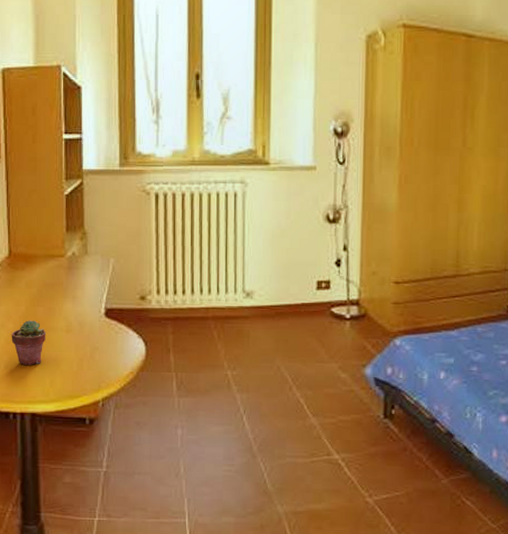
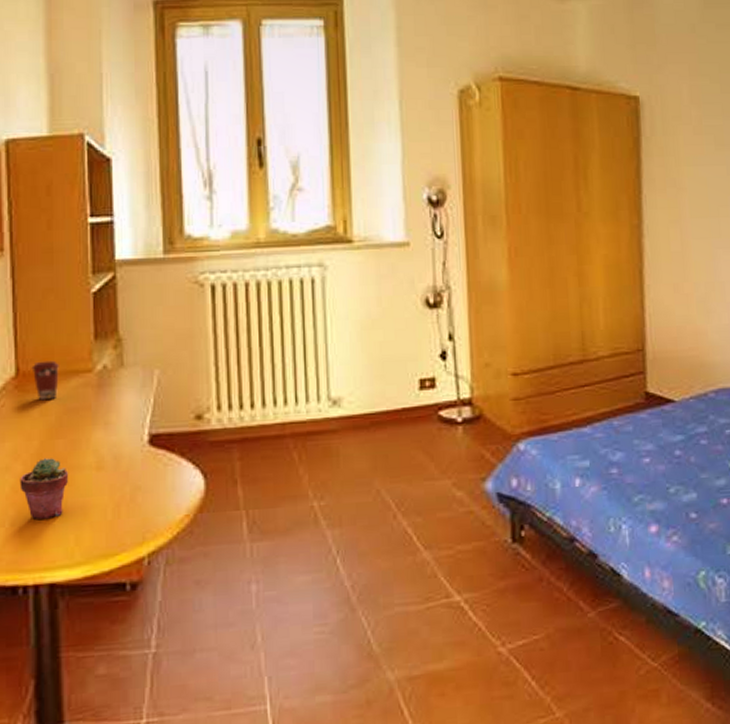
coffee cup: none [20,246,40,276] -> present [31,360,59,401]

